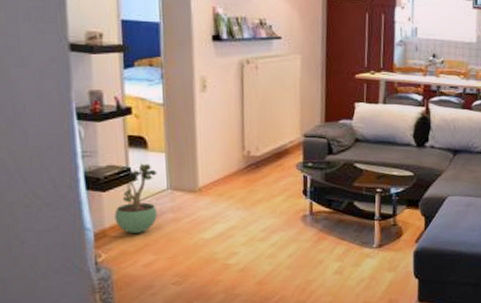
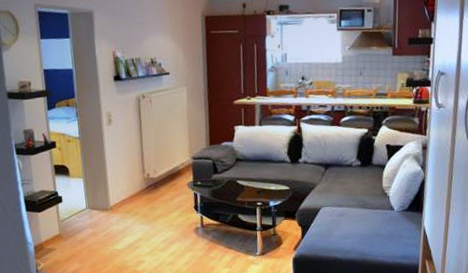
potted plant: present [114,163,157,233] -> none [48,188,80,246]

